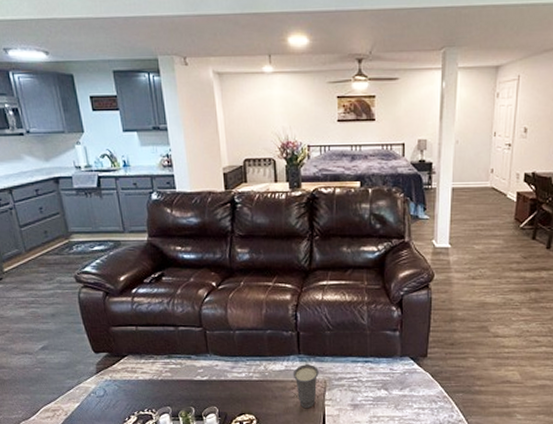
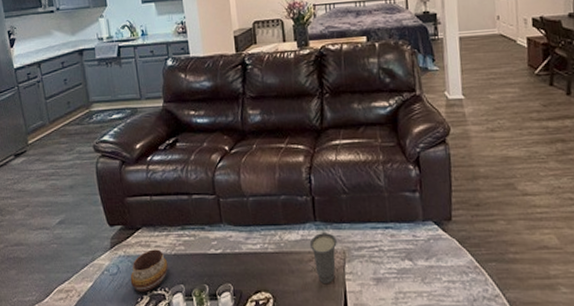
decorative bowl: none [117,375,155,412] -> present [130,249,168,292]

